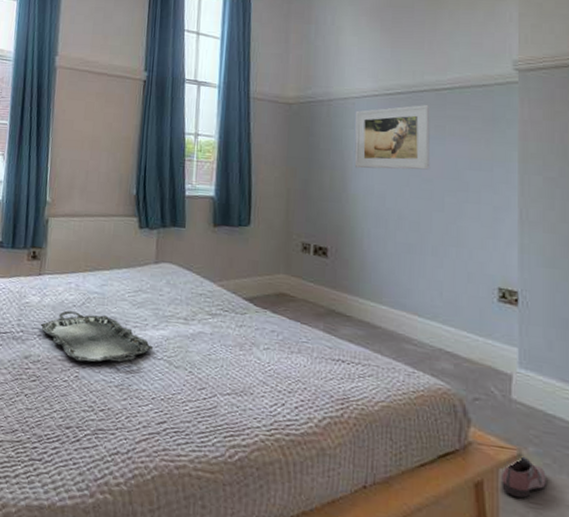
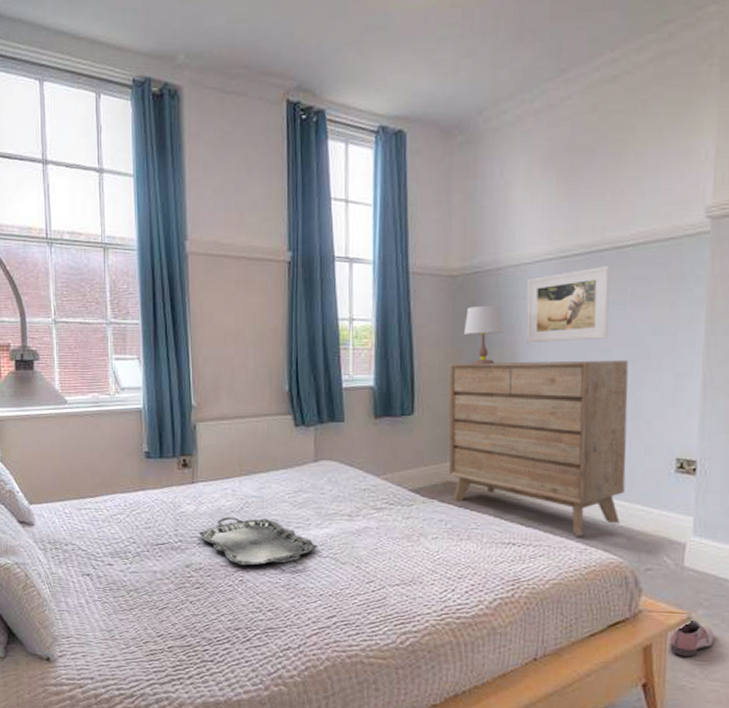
dresser: none [281,181,451,358] -> present [448,360,629,536]
table lamp: none [297,131,335,186] -> present [463,305,504,365]

